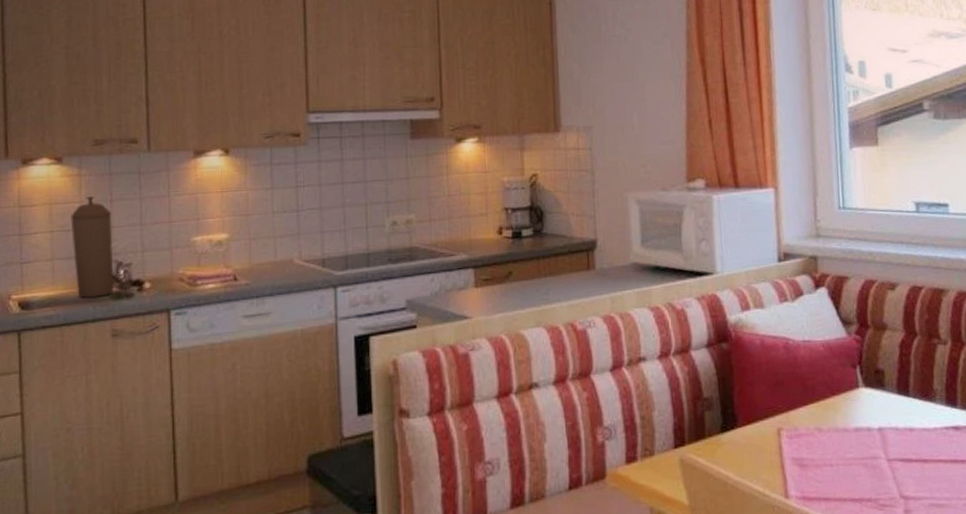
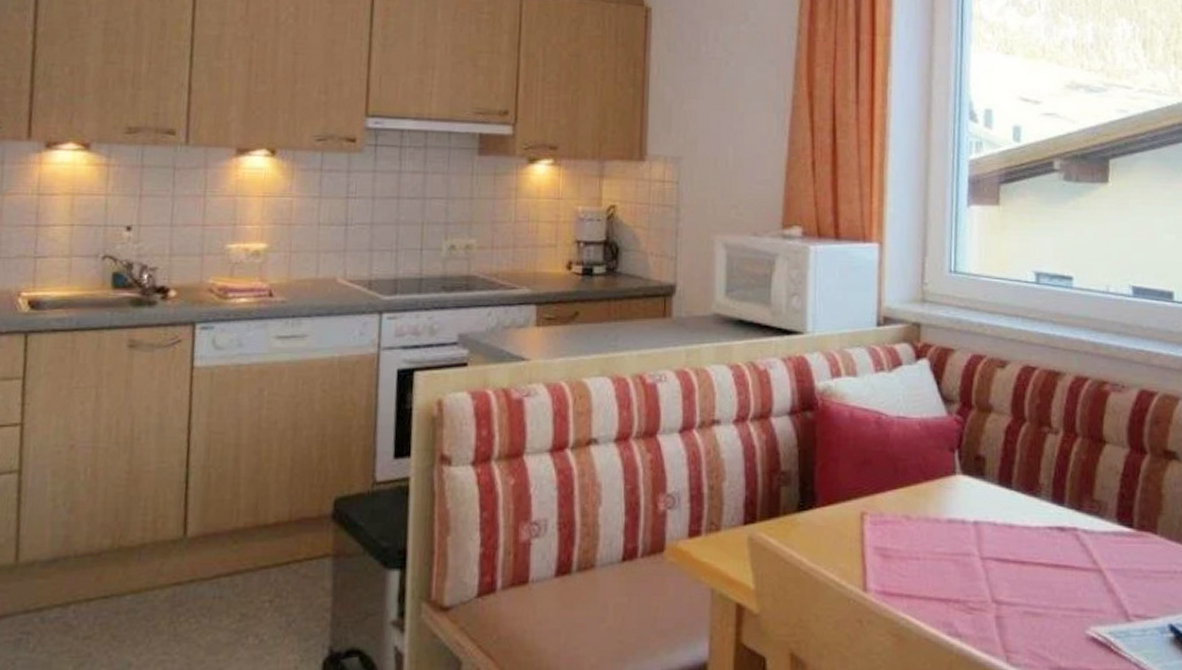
canister: present [71,195,115,298] -> none [93,188,140,302]

